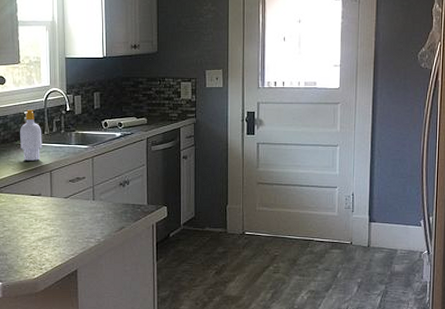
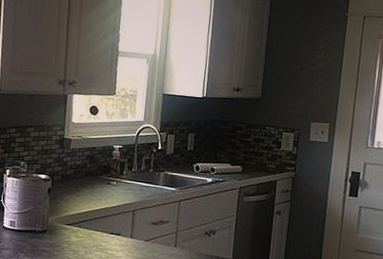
soap bottle: present [20,109,42,161] -> none [105,143,130,198]

